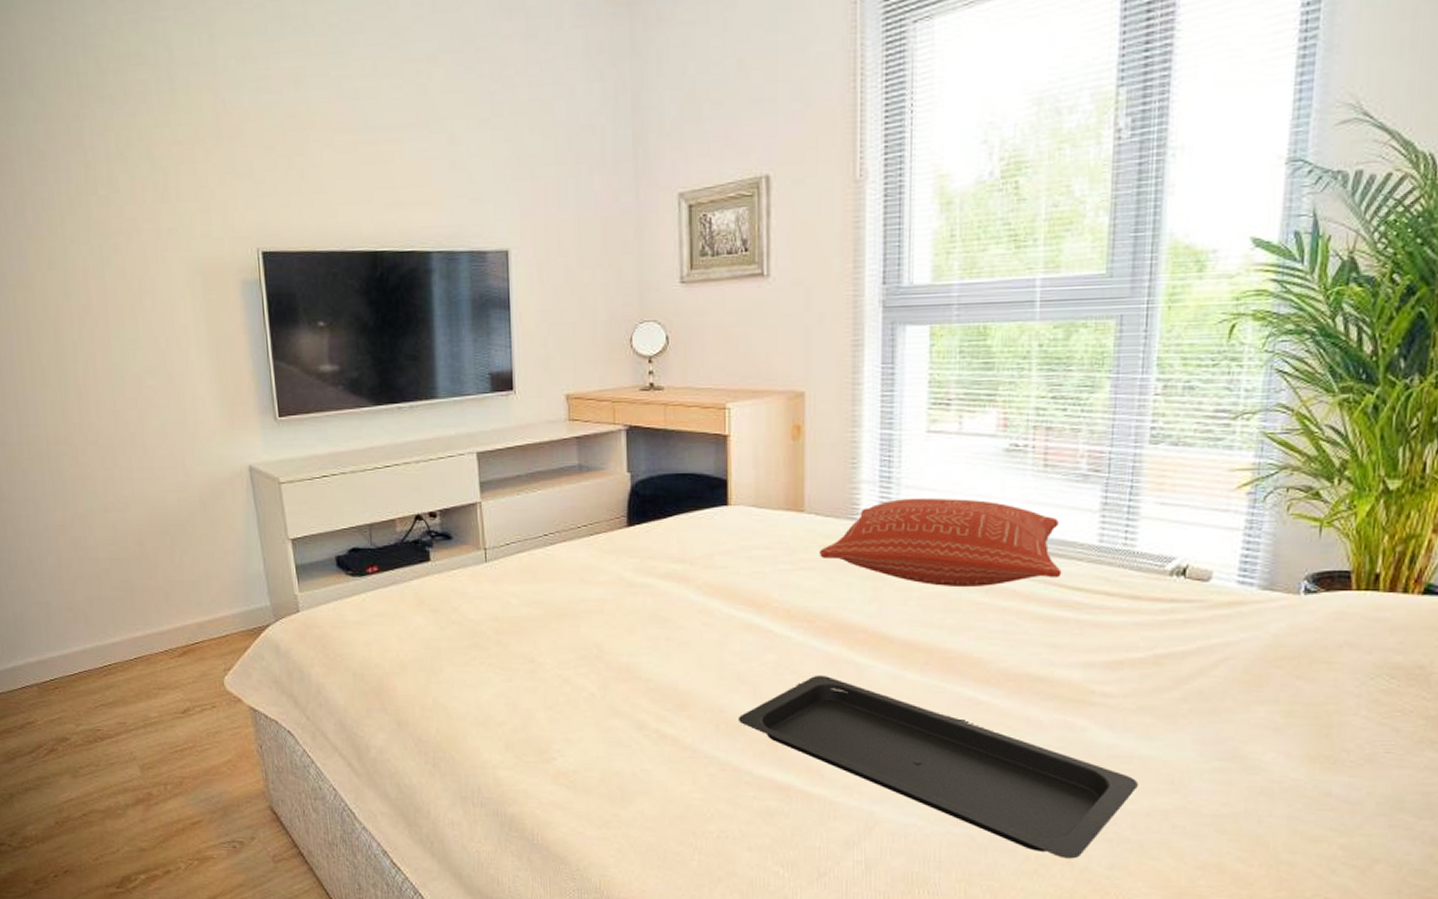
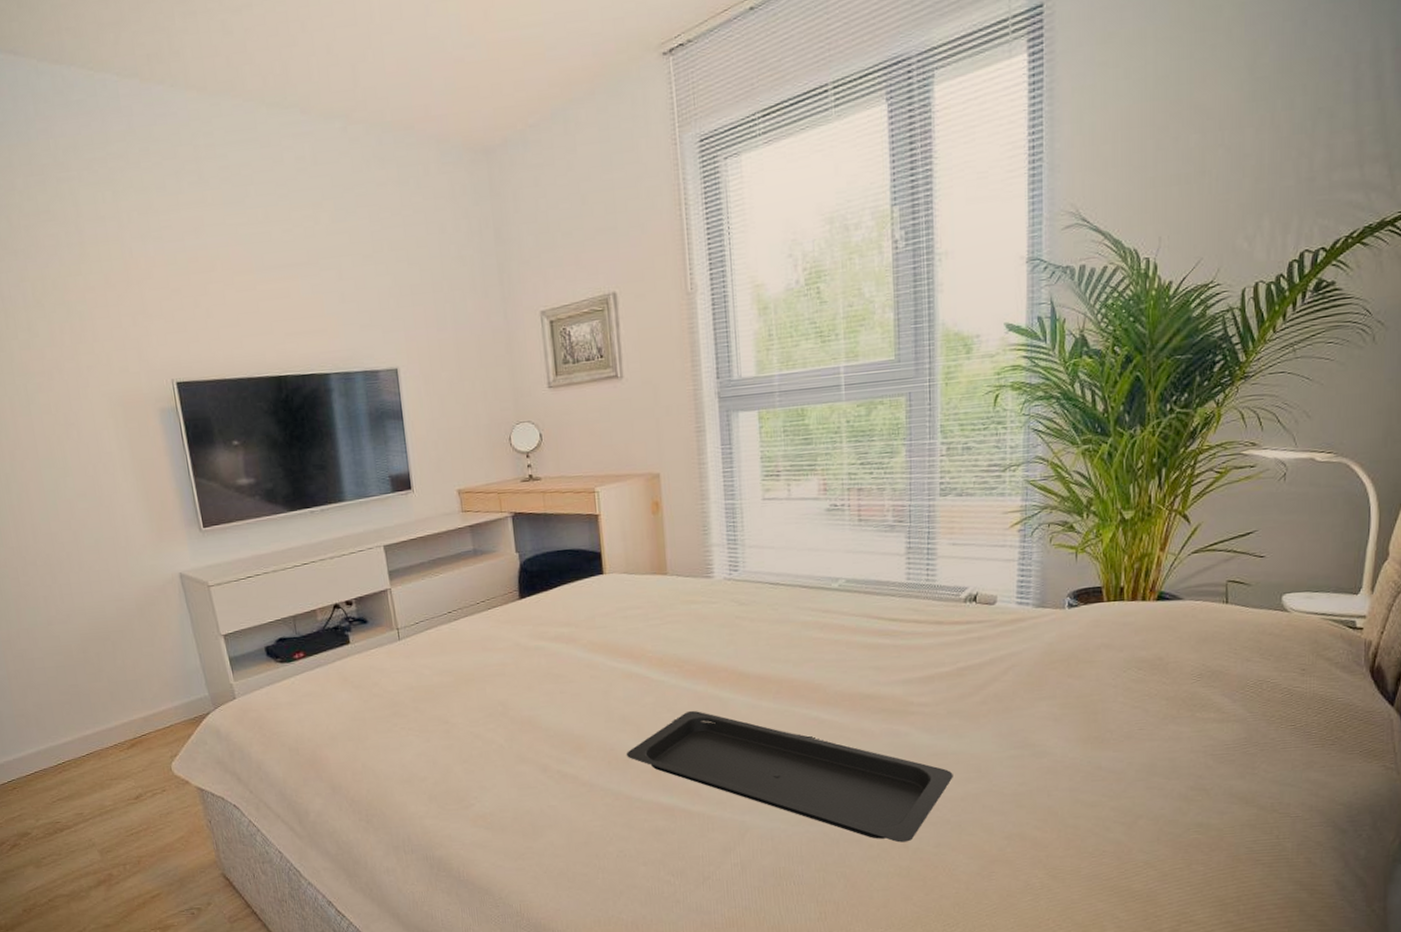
pillow: present [820,497,1062,586] -> none [683,553,880,627]

